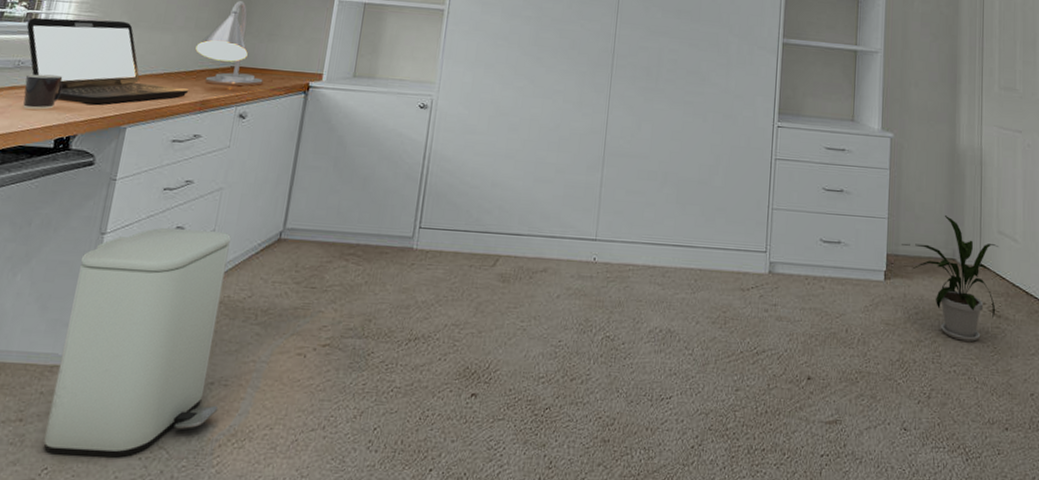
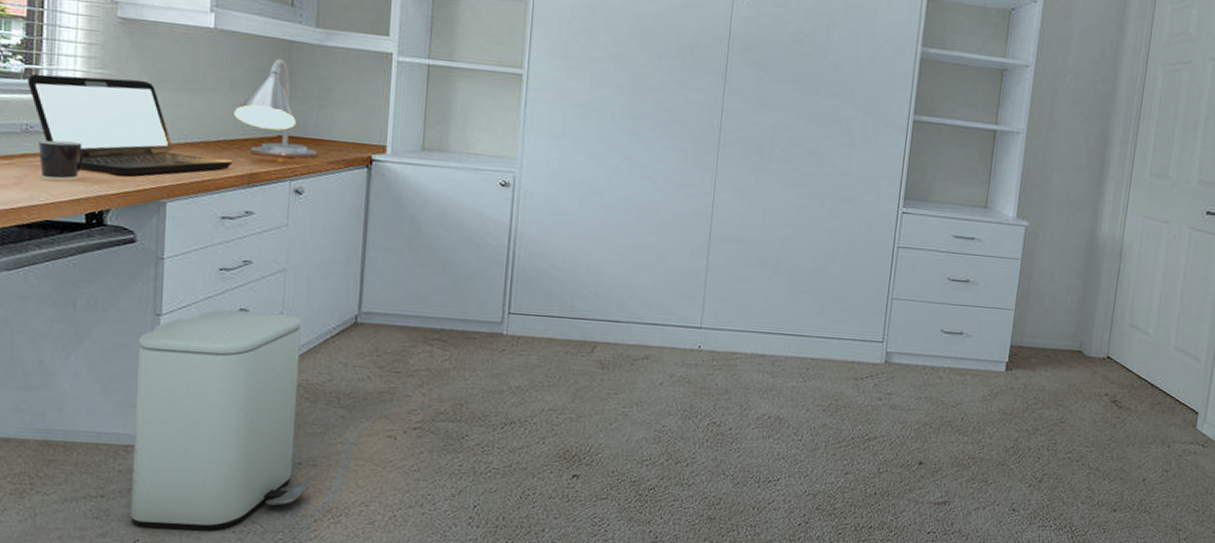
house plant: present [902,214,999,342] -> none [1027,307,1129,431]

